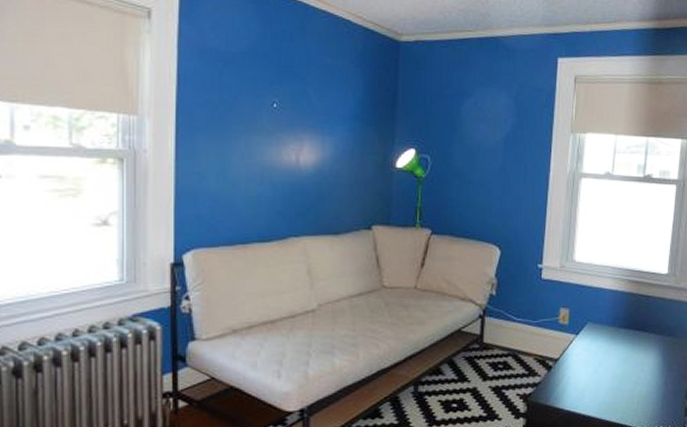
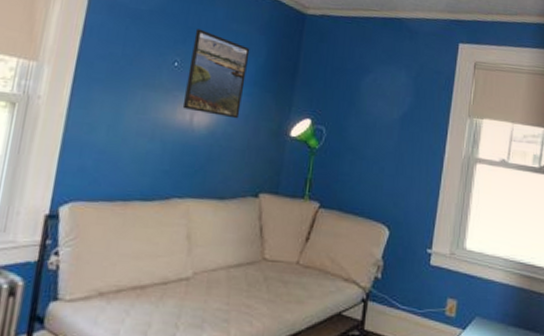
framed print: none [287,67,347,155] -> present [182,29,250,119]

